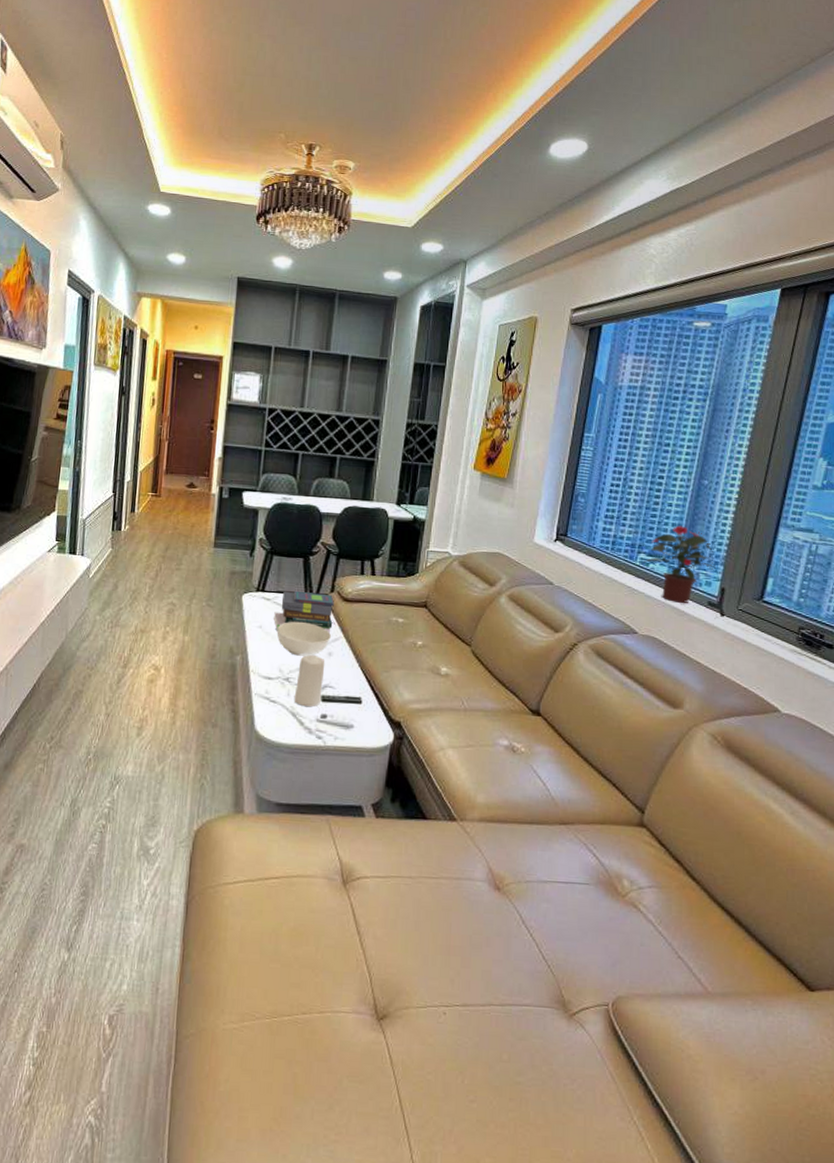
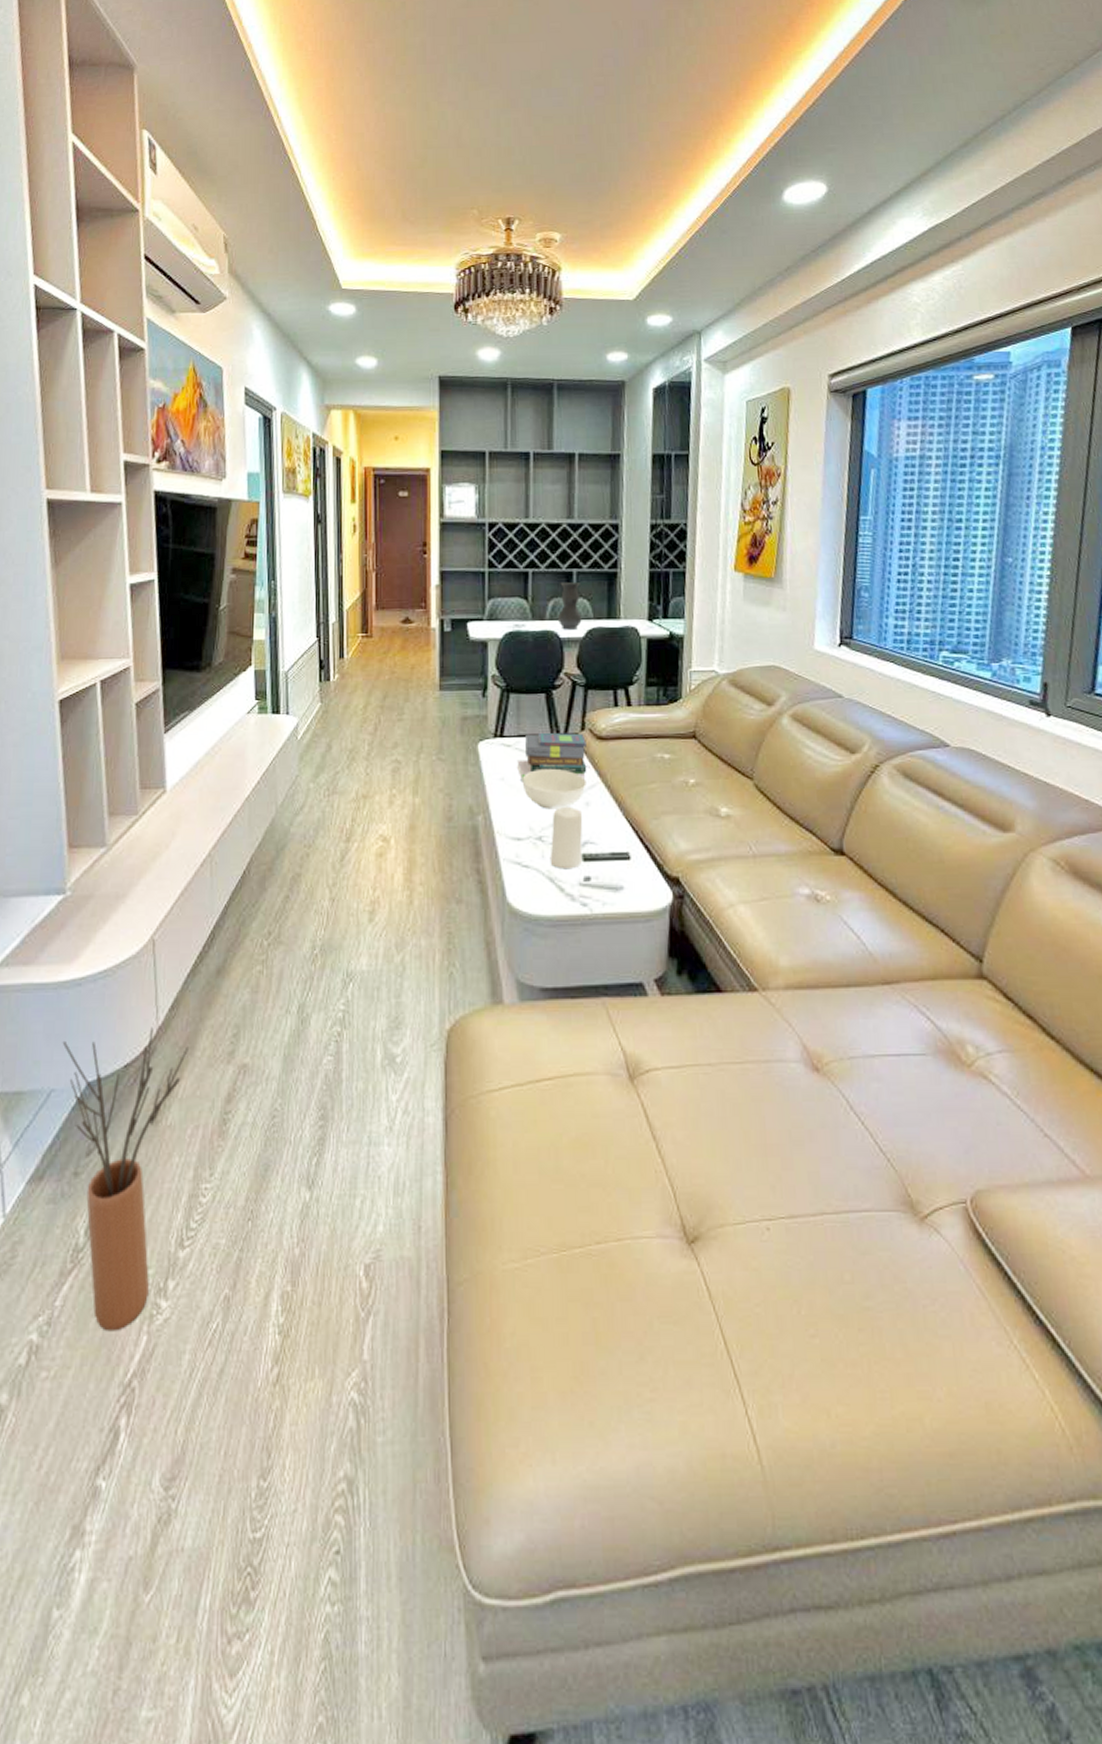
vase: none [319,465,342,507] -> present [557,581,582,630]
potted flower: present [644,525,716,603] -> none [947,613,1034,705]

